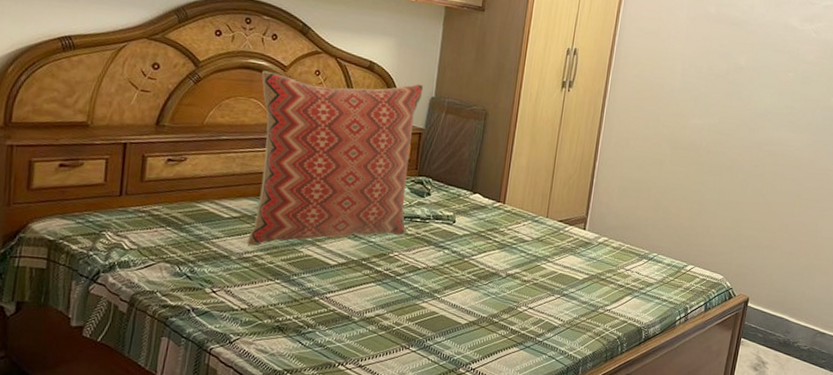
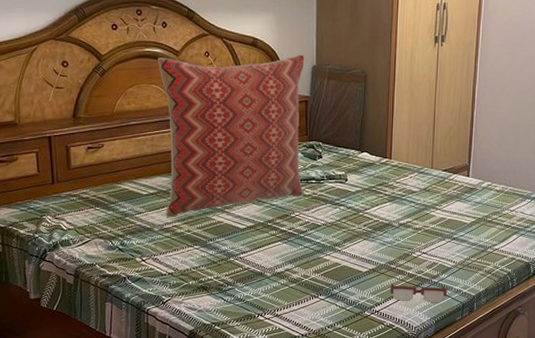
glasses: none [489,339,552,365] -> present [390,284,447,303]

